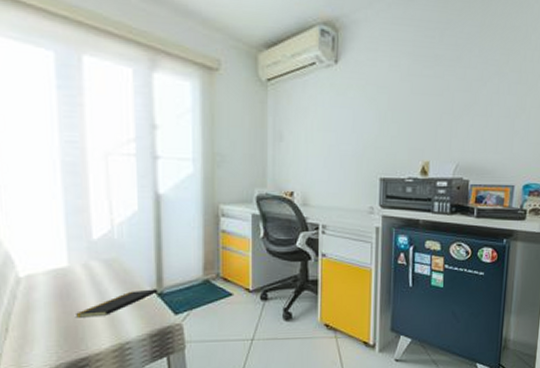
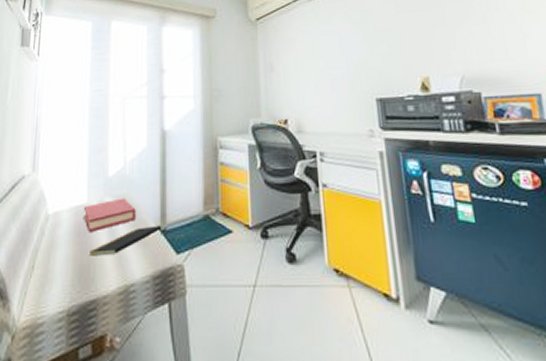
hardback book: none [65,262,128,295] -> present [84,198,136,232]

